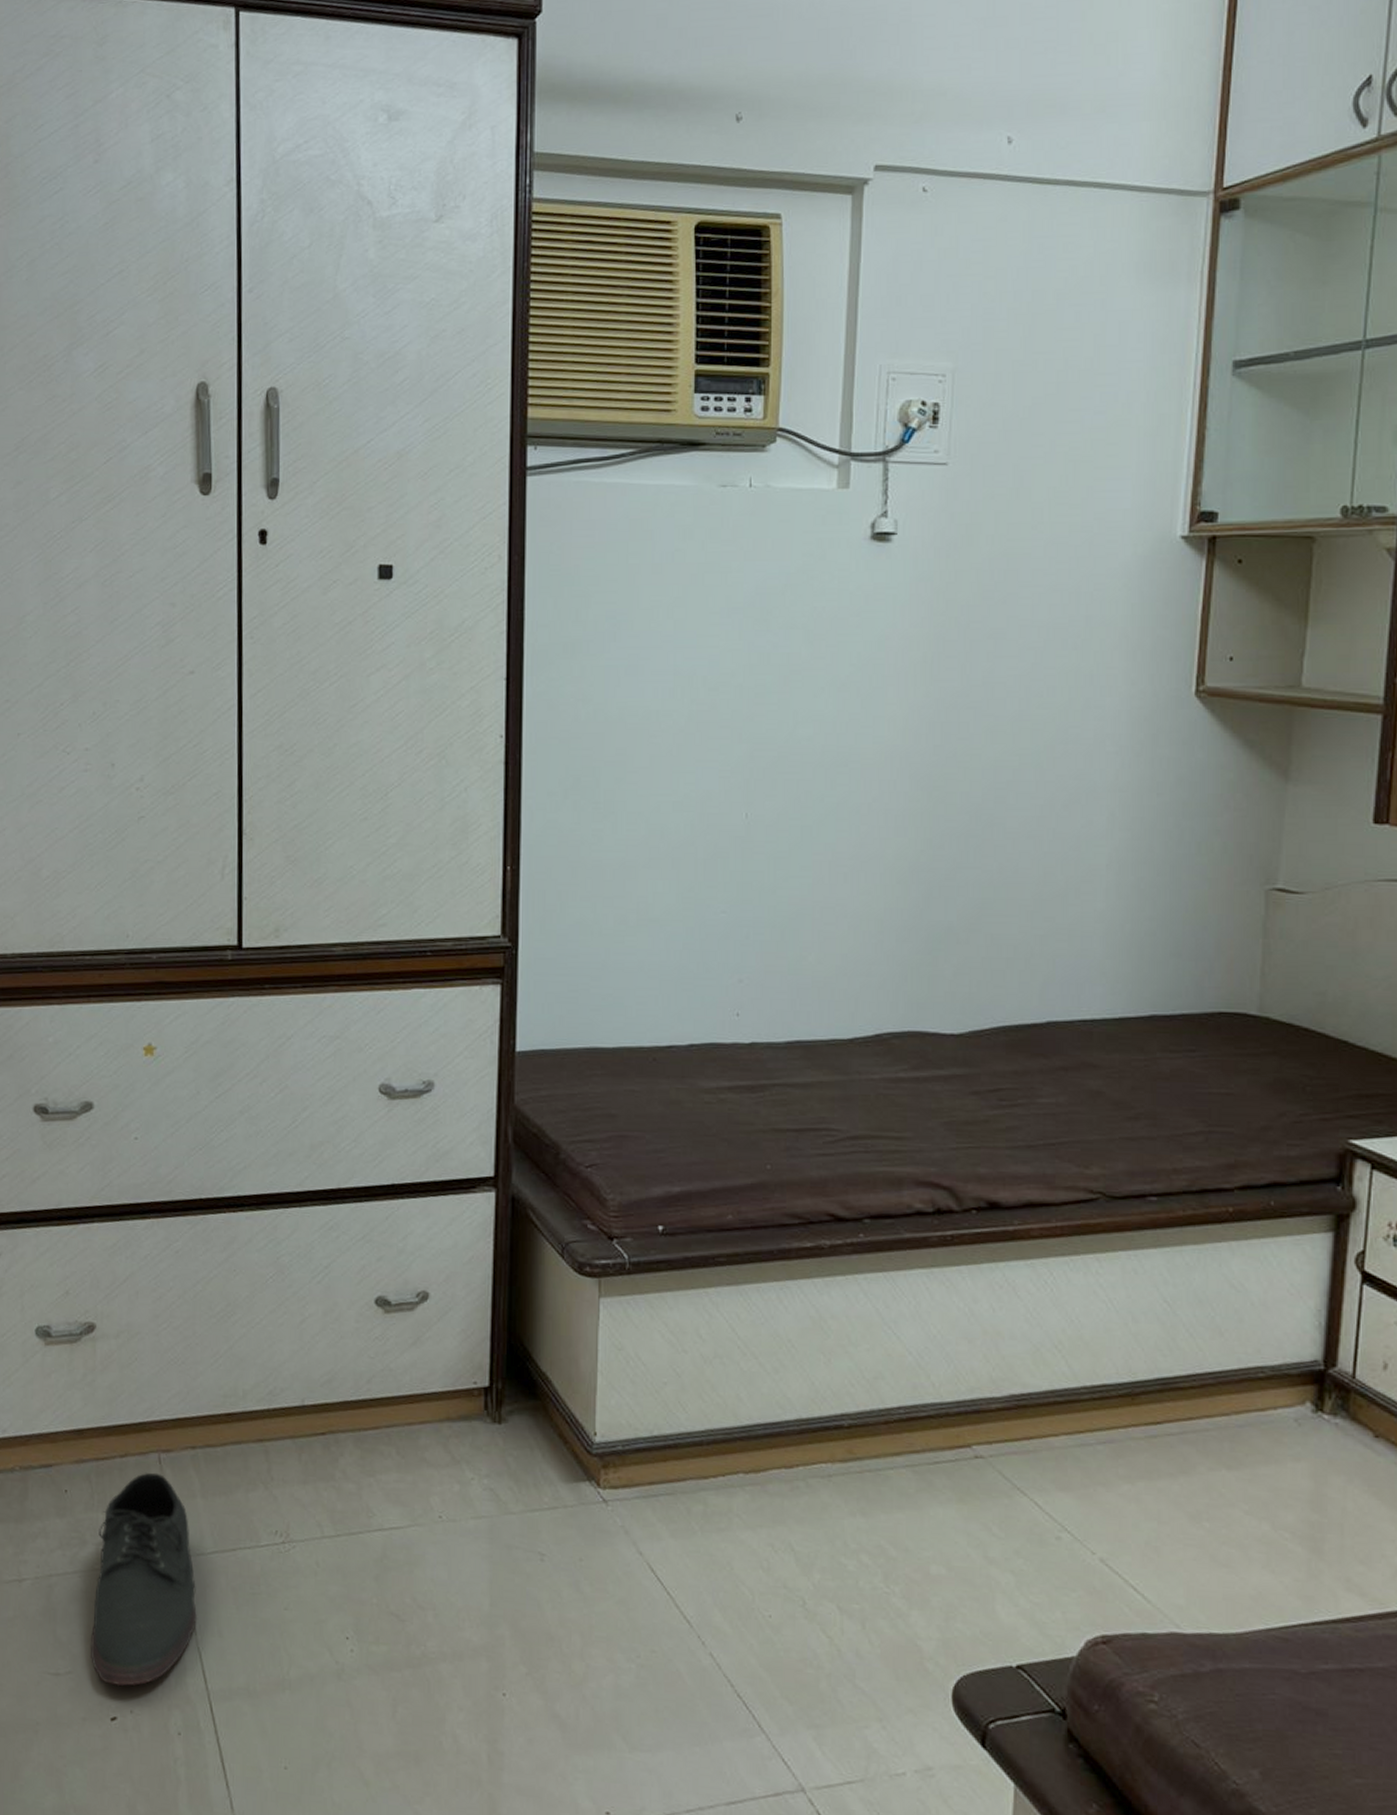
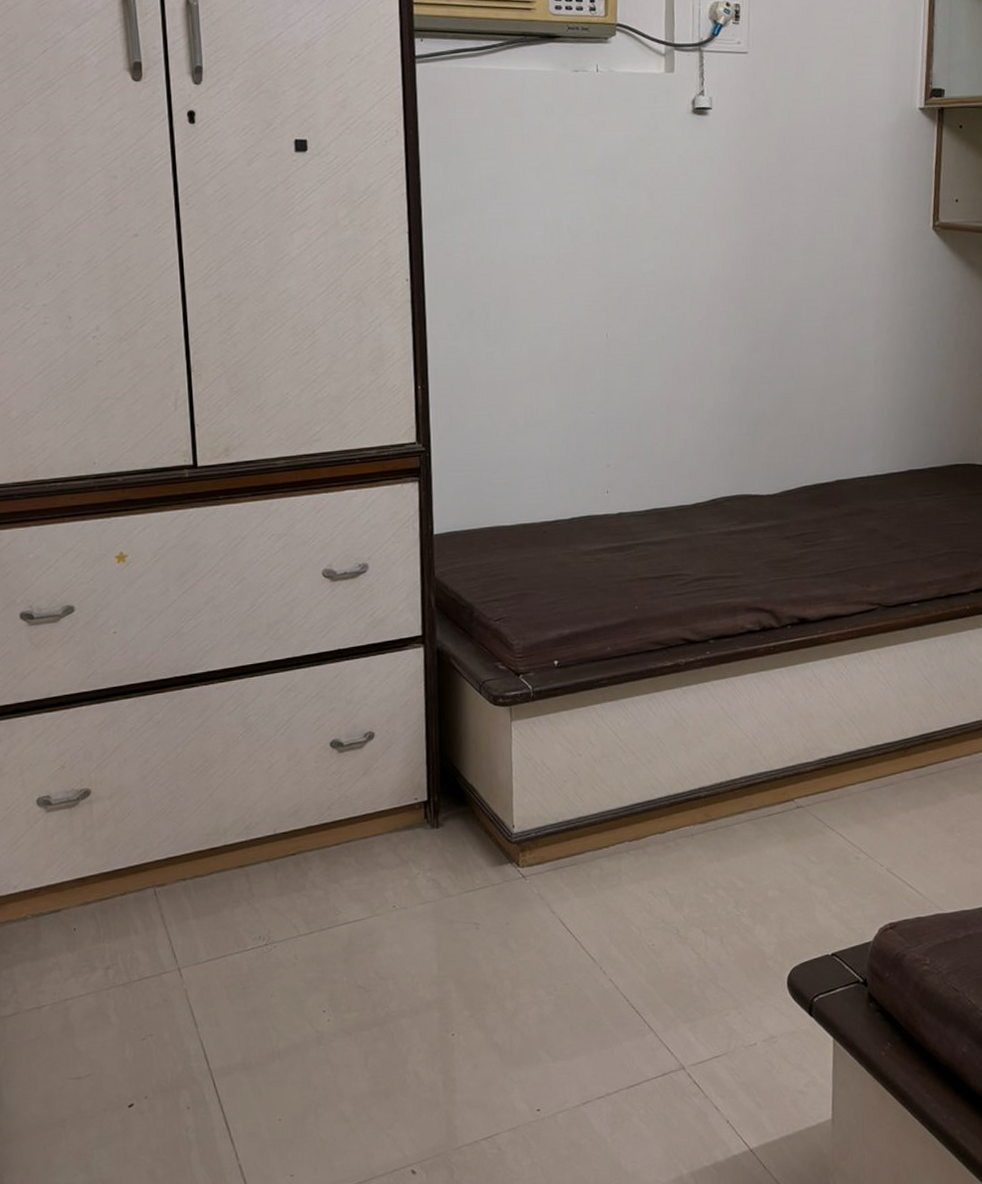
shoe: present [90,1472,198,1686] -> none [105,904,198,1079]

